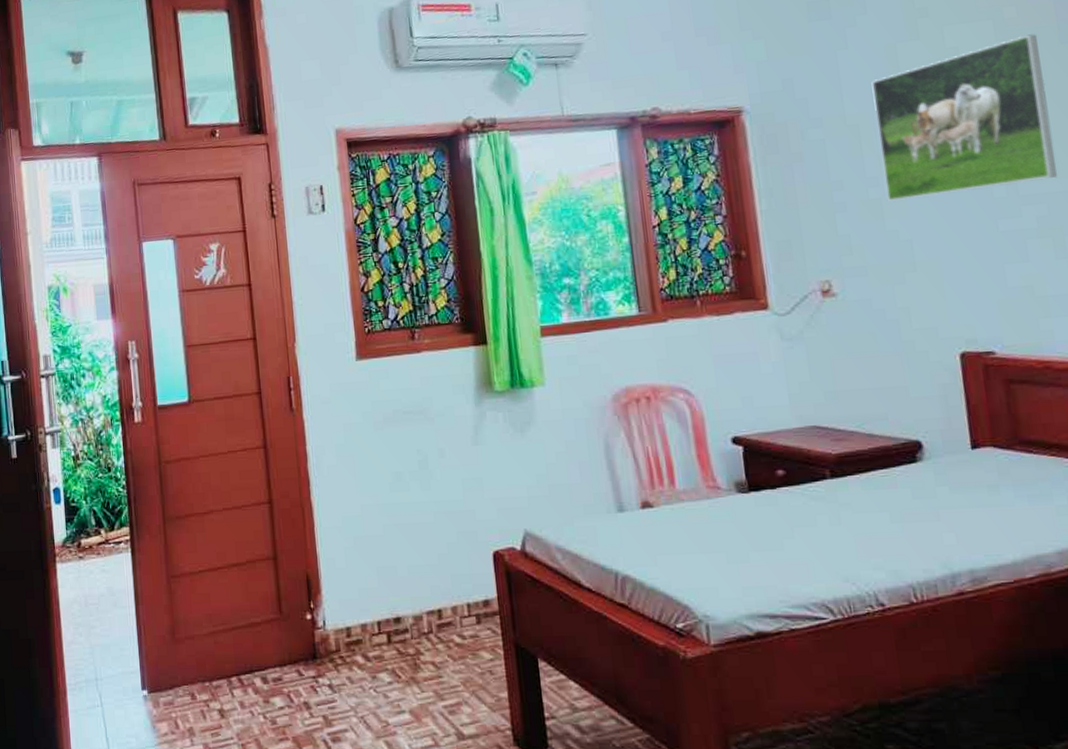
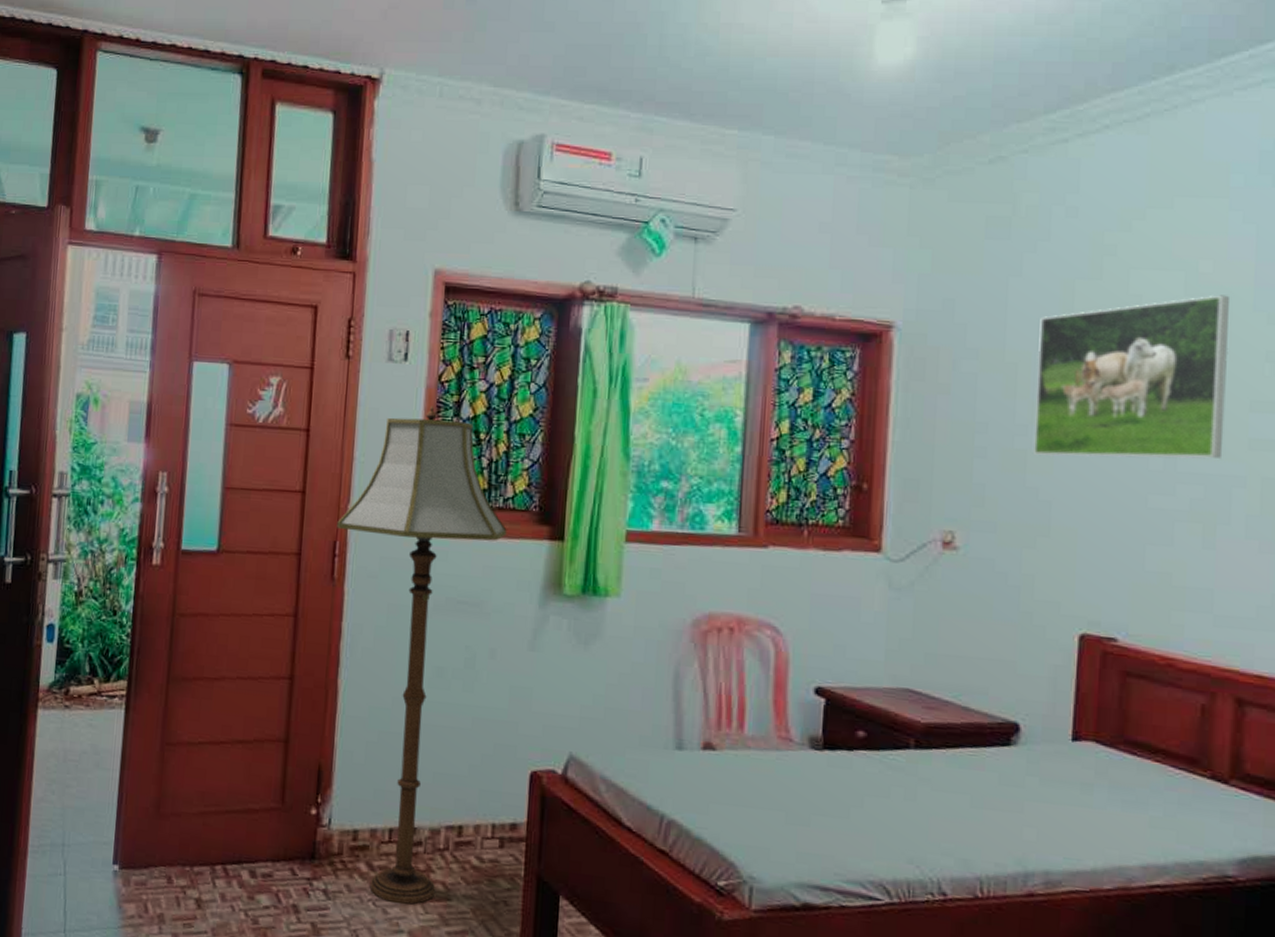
floor lamp: none [288,246,436,687] -> present [337,405,507,905]

